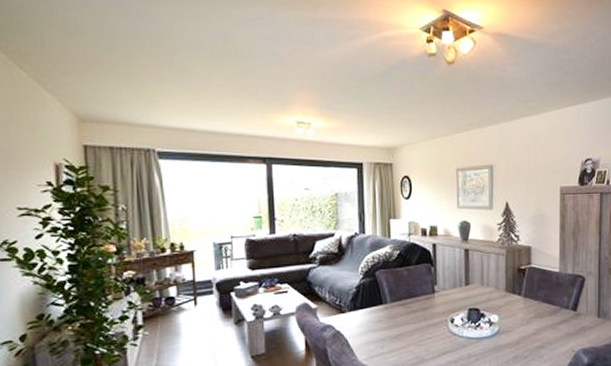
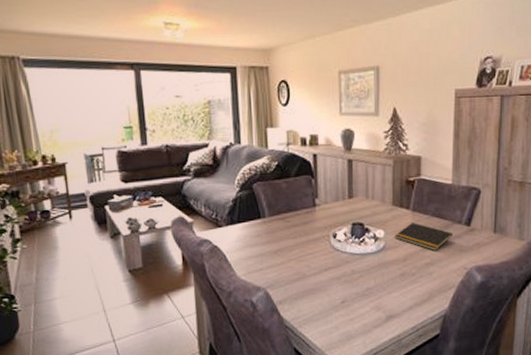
notepad: none [508,308,561,335] -> present [394,223,453,252]

